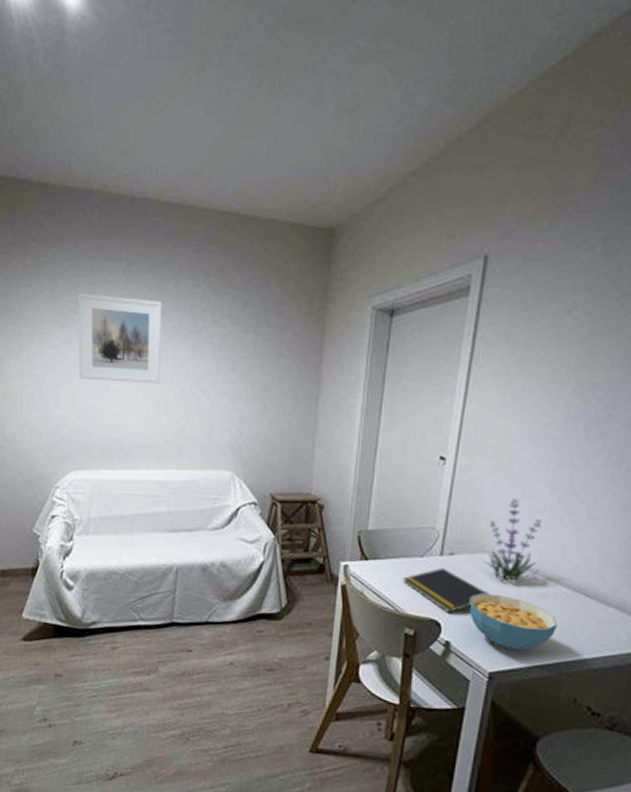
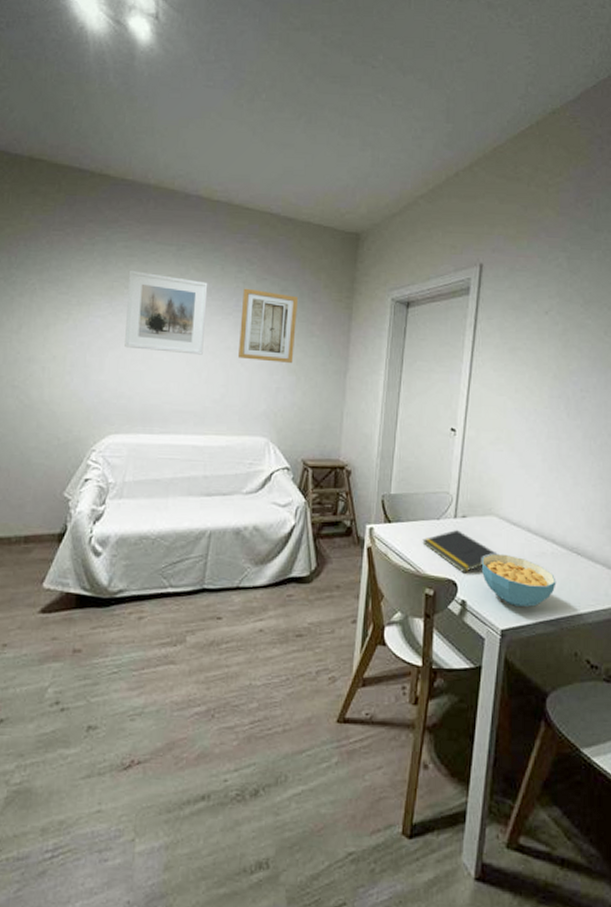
wall art: none [199,305,263,388] -> present [238,288,299,363]
plant: present [482,498,542,582] -> none [490,466,539,543]

